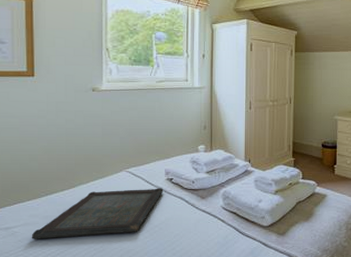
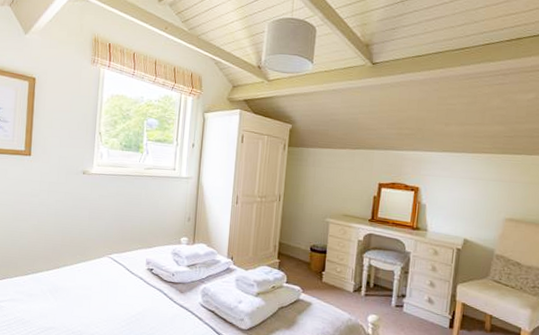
serving tray: present [31,188,164,239] -> none [15,274,143,320]

